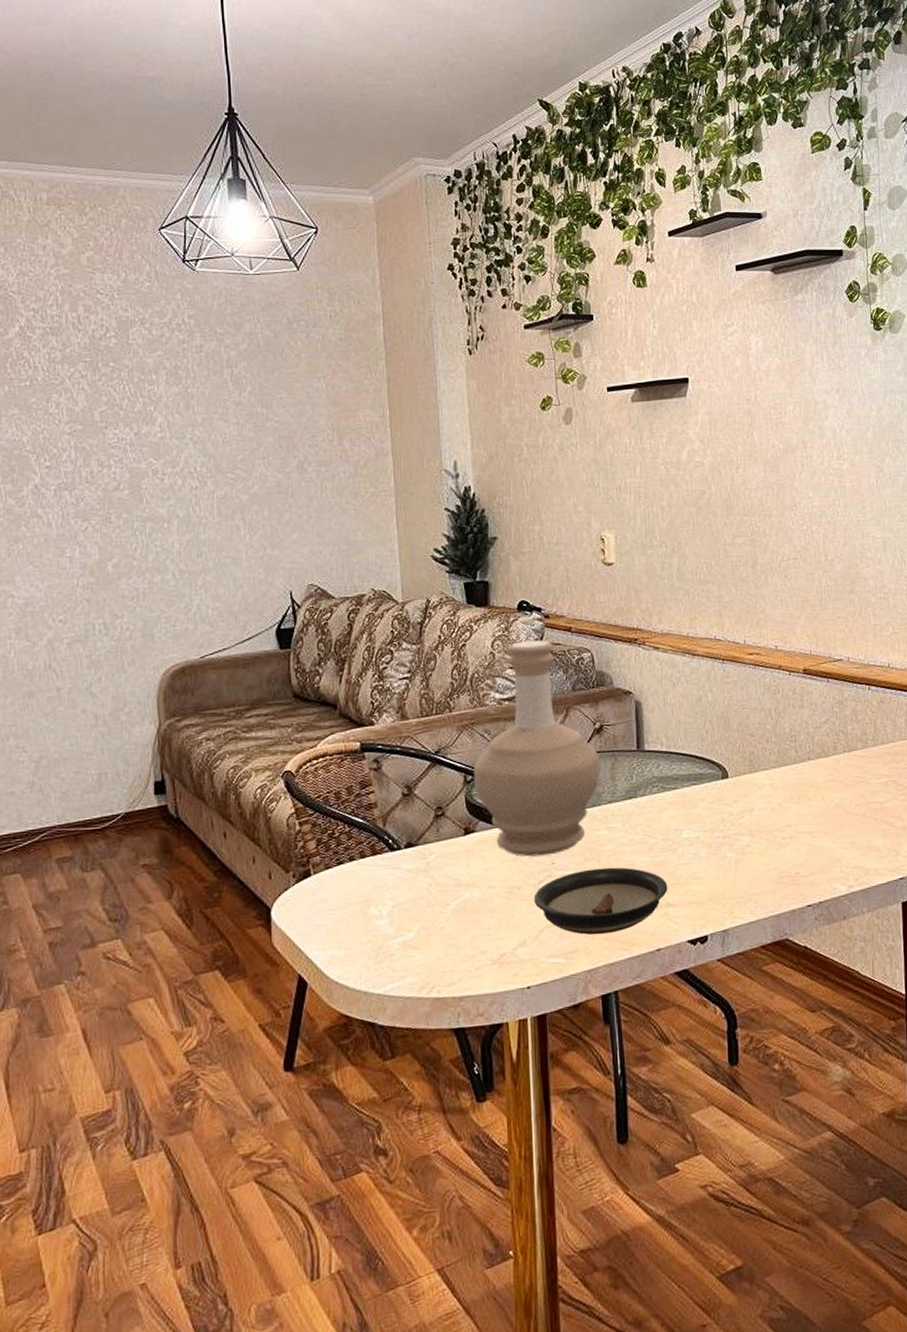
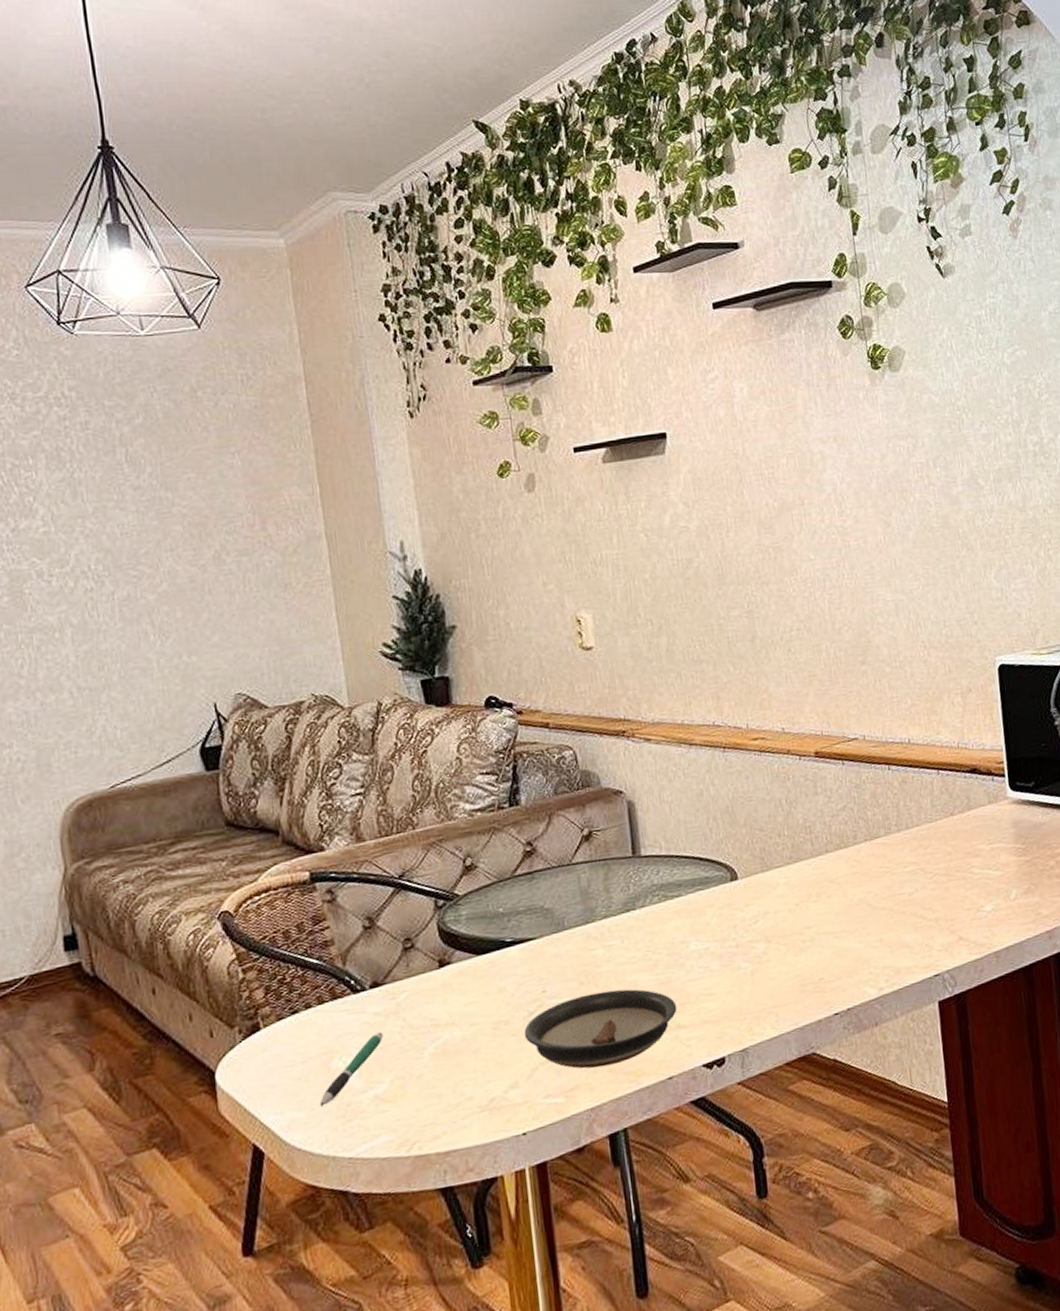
pen: none [356,886,414,947] -> present [319,1031,384,1107]
bottle: present [474,640,601,857] -> none [445,739,593,987]

